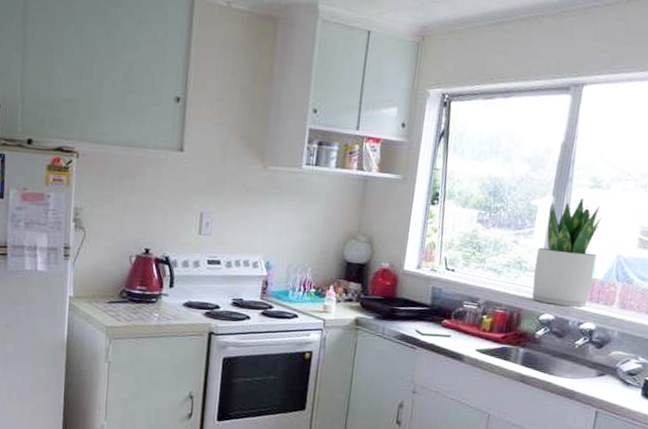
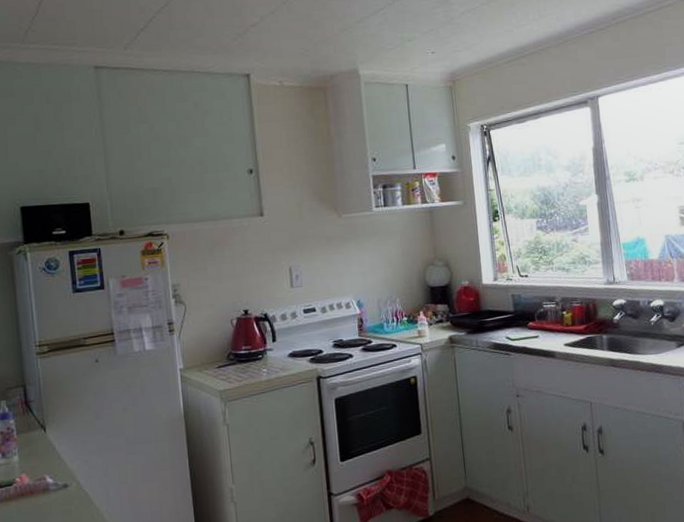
planter: present [532,197,601,307] -> none [596,191,651,290]

